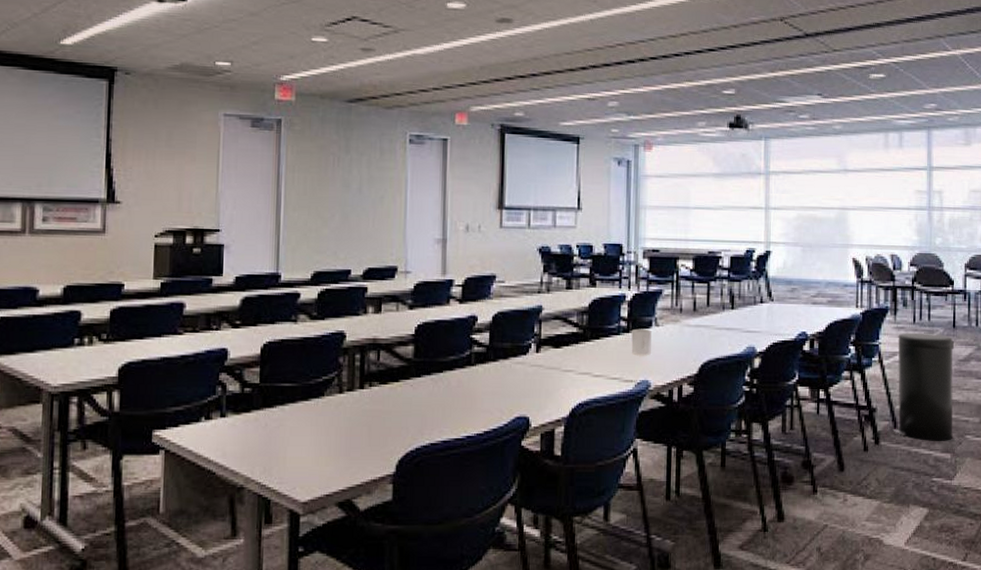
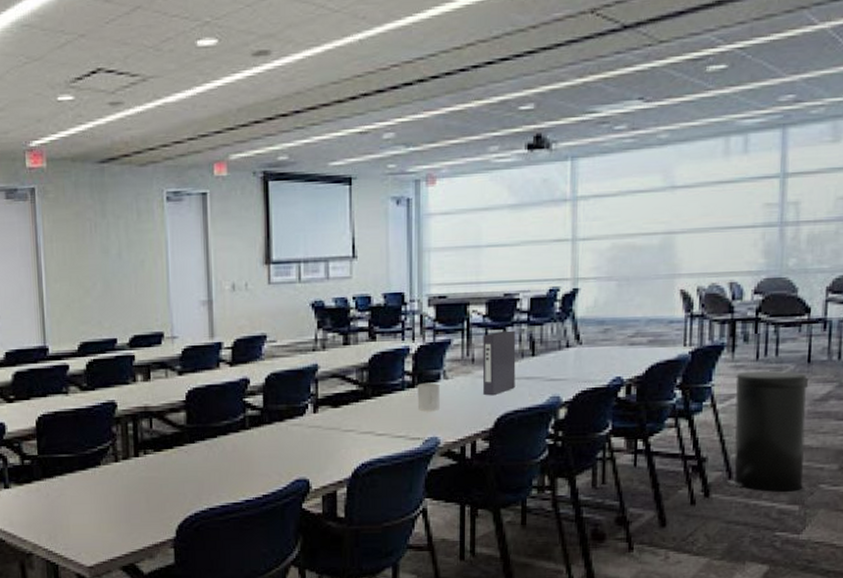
binder: none [689,284,718,344] -> present [482,330,516,396]

